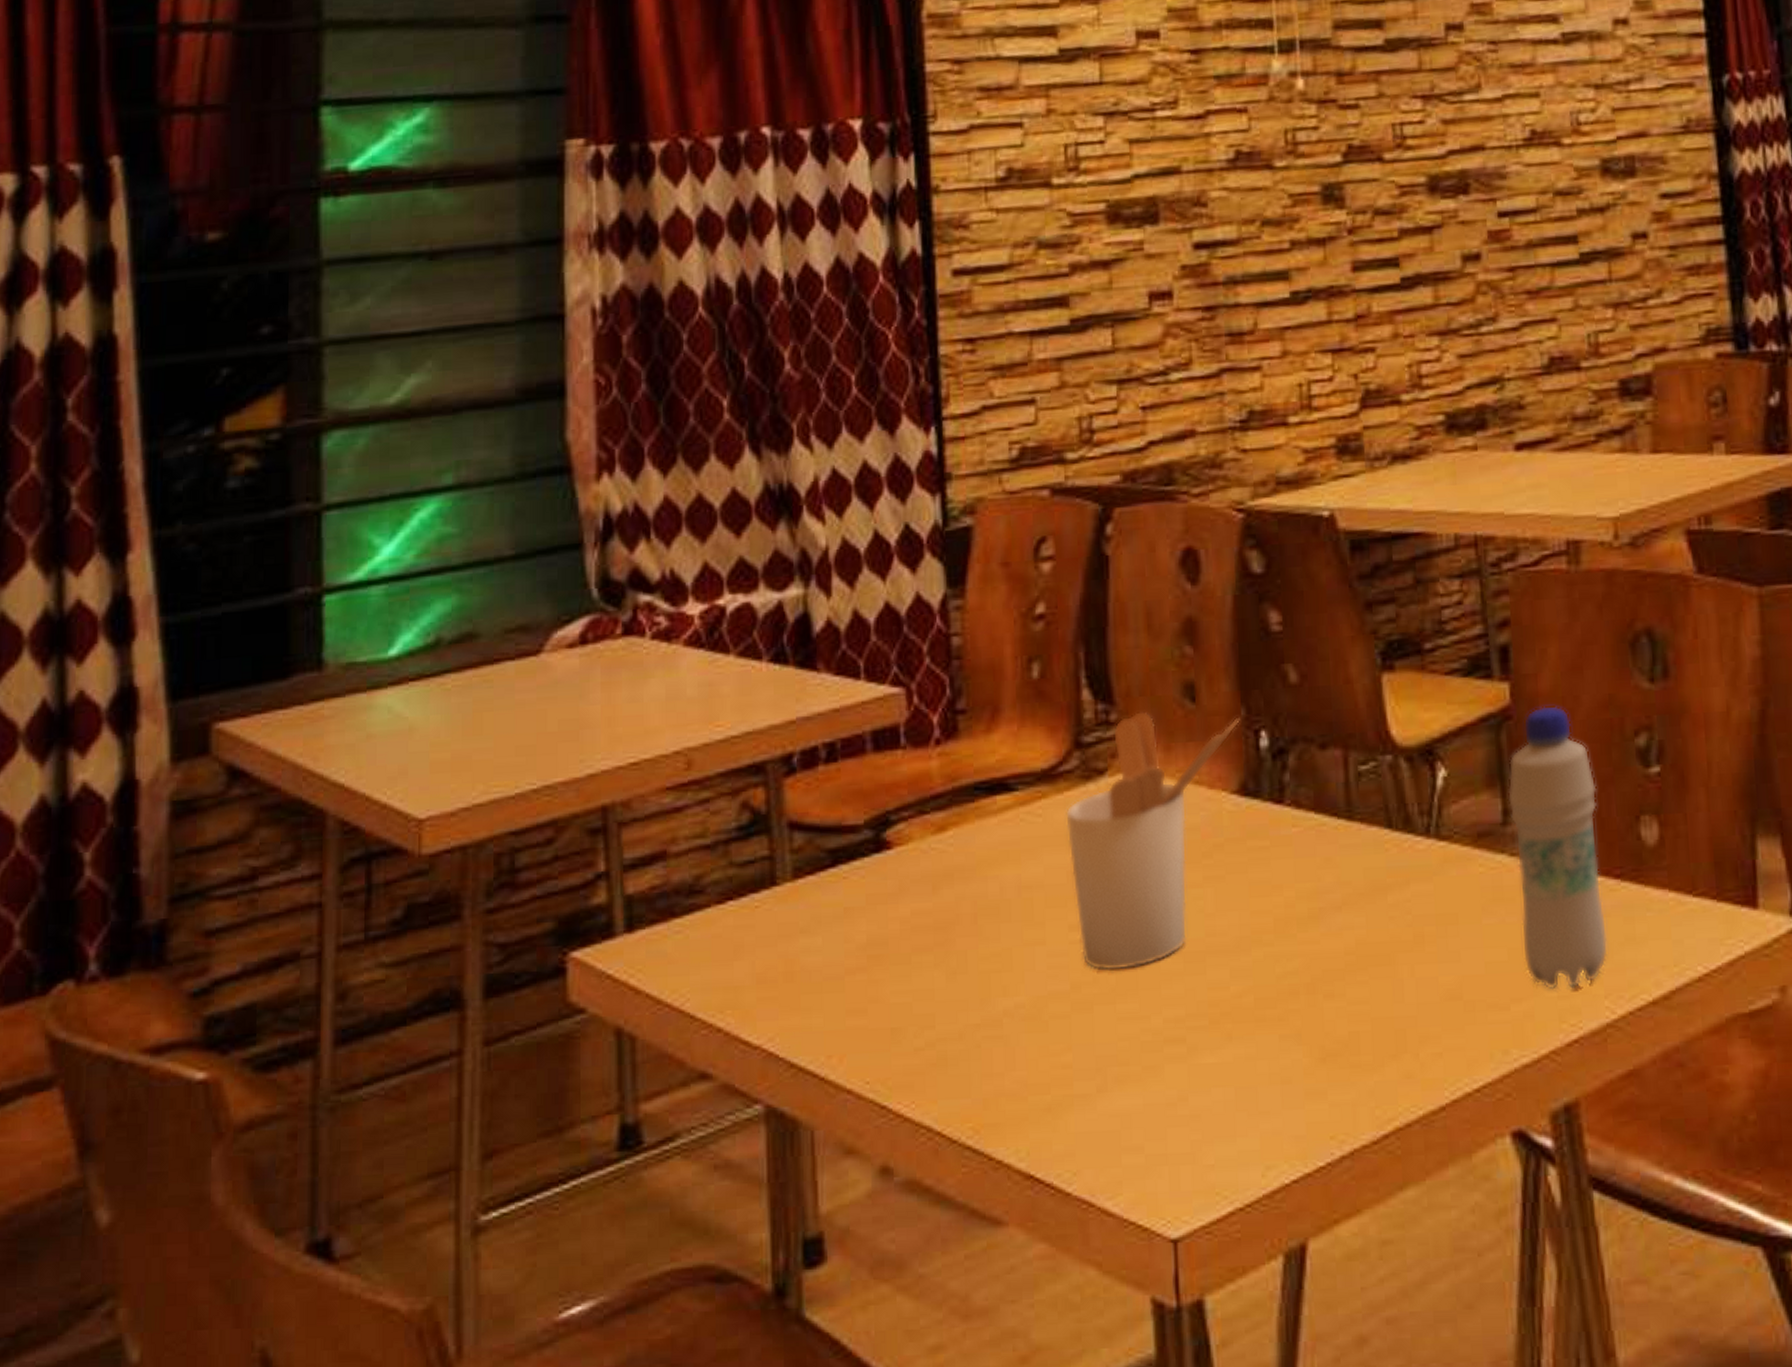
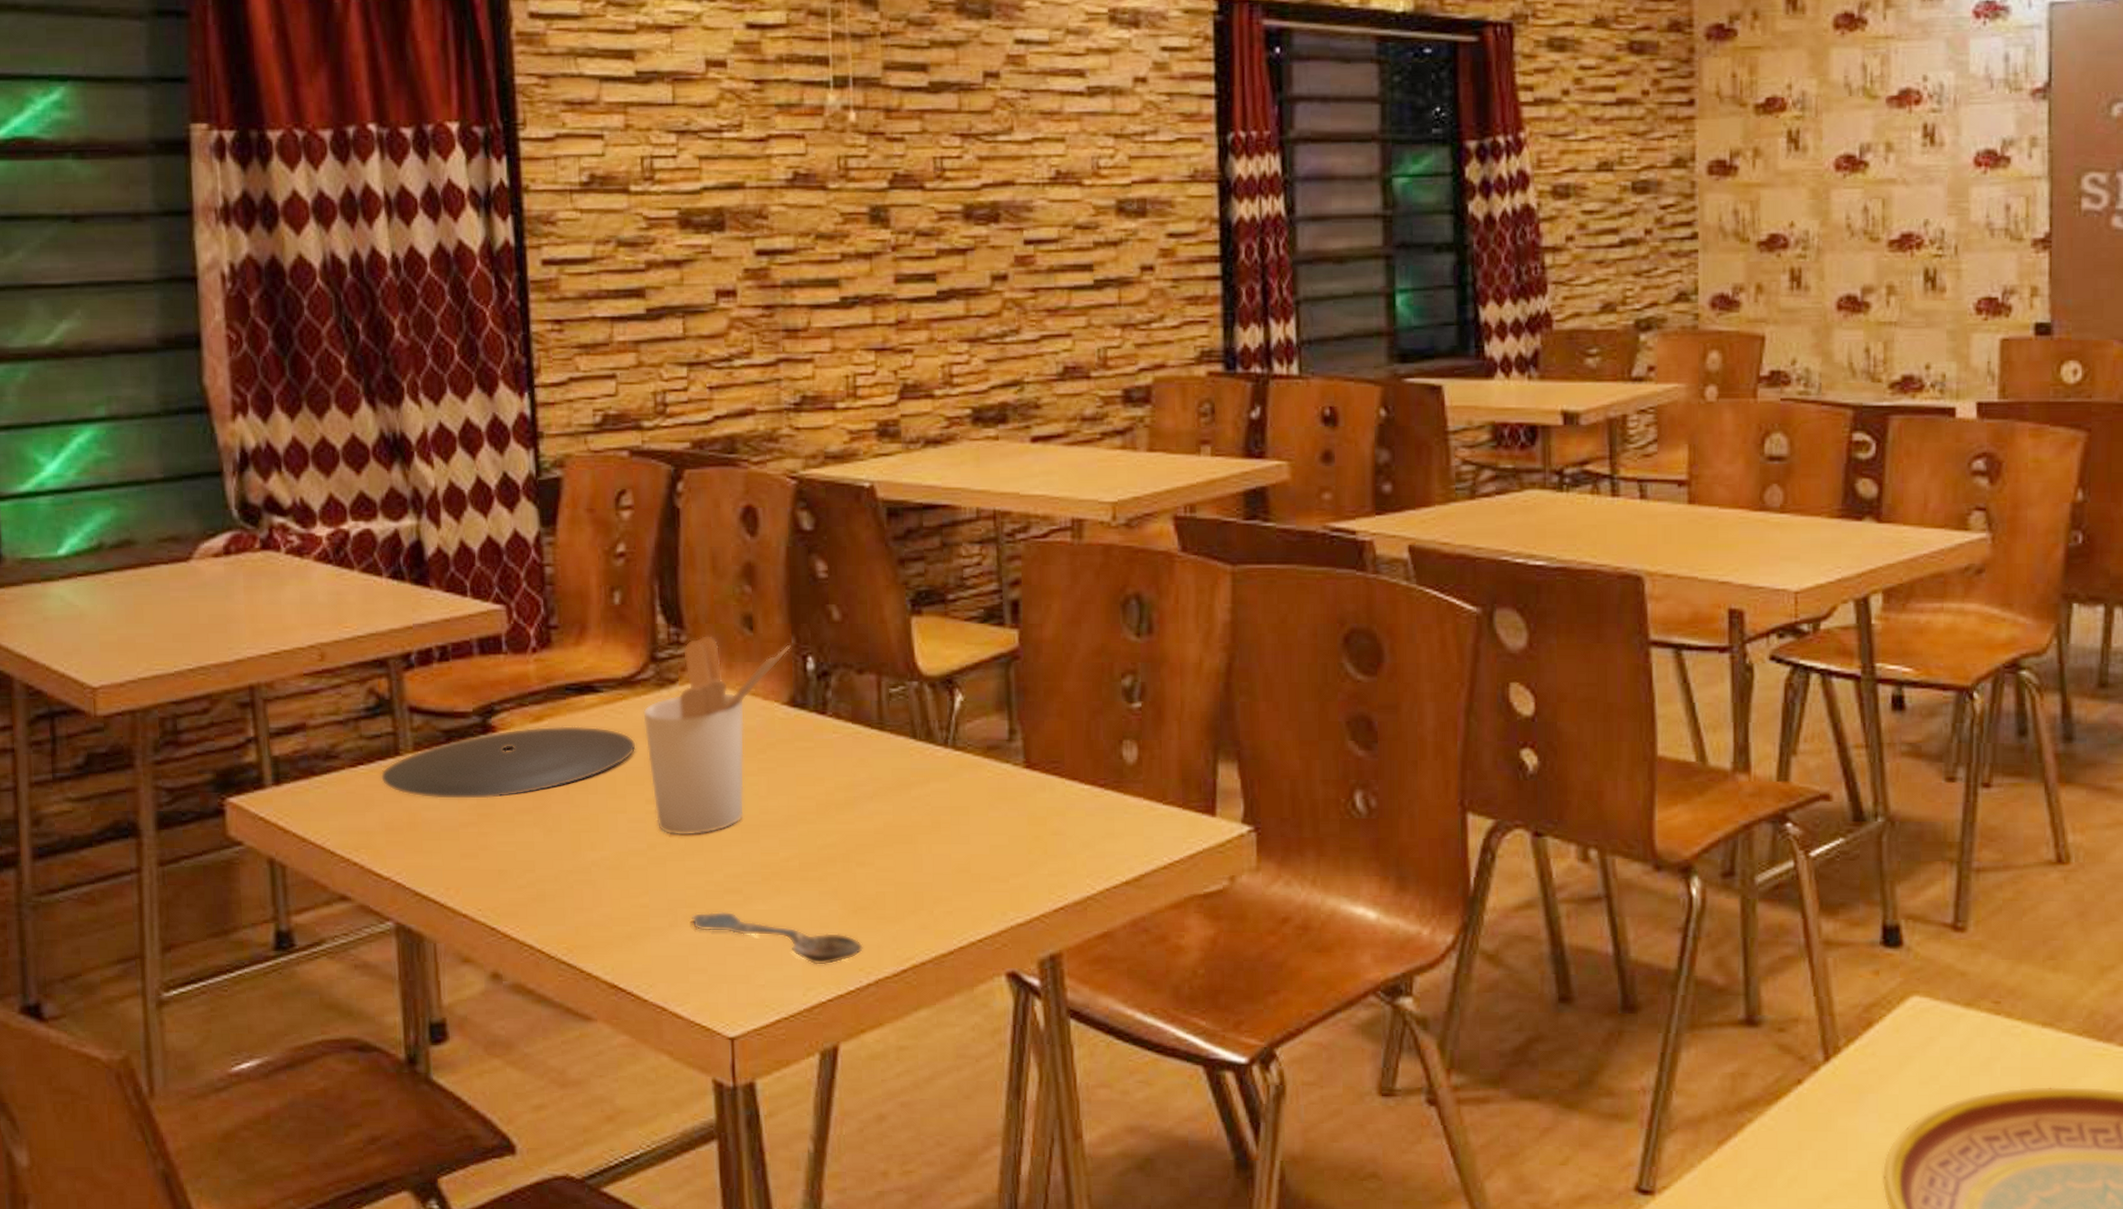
plate: none [752,834,1058,940] -> present [380,726,636,800]
spoon: none [1125,1068,1334,1134] -> present [692,911,863,965]
bottle: present [1507,706,1609,990] -> none [1013,650,1092,869]

